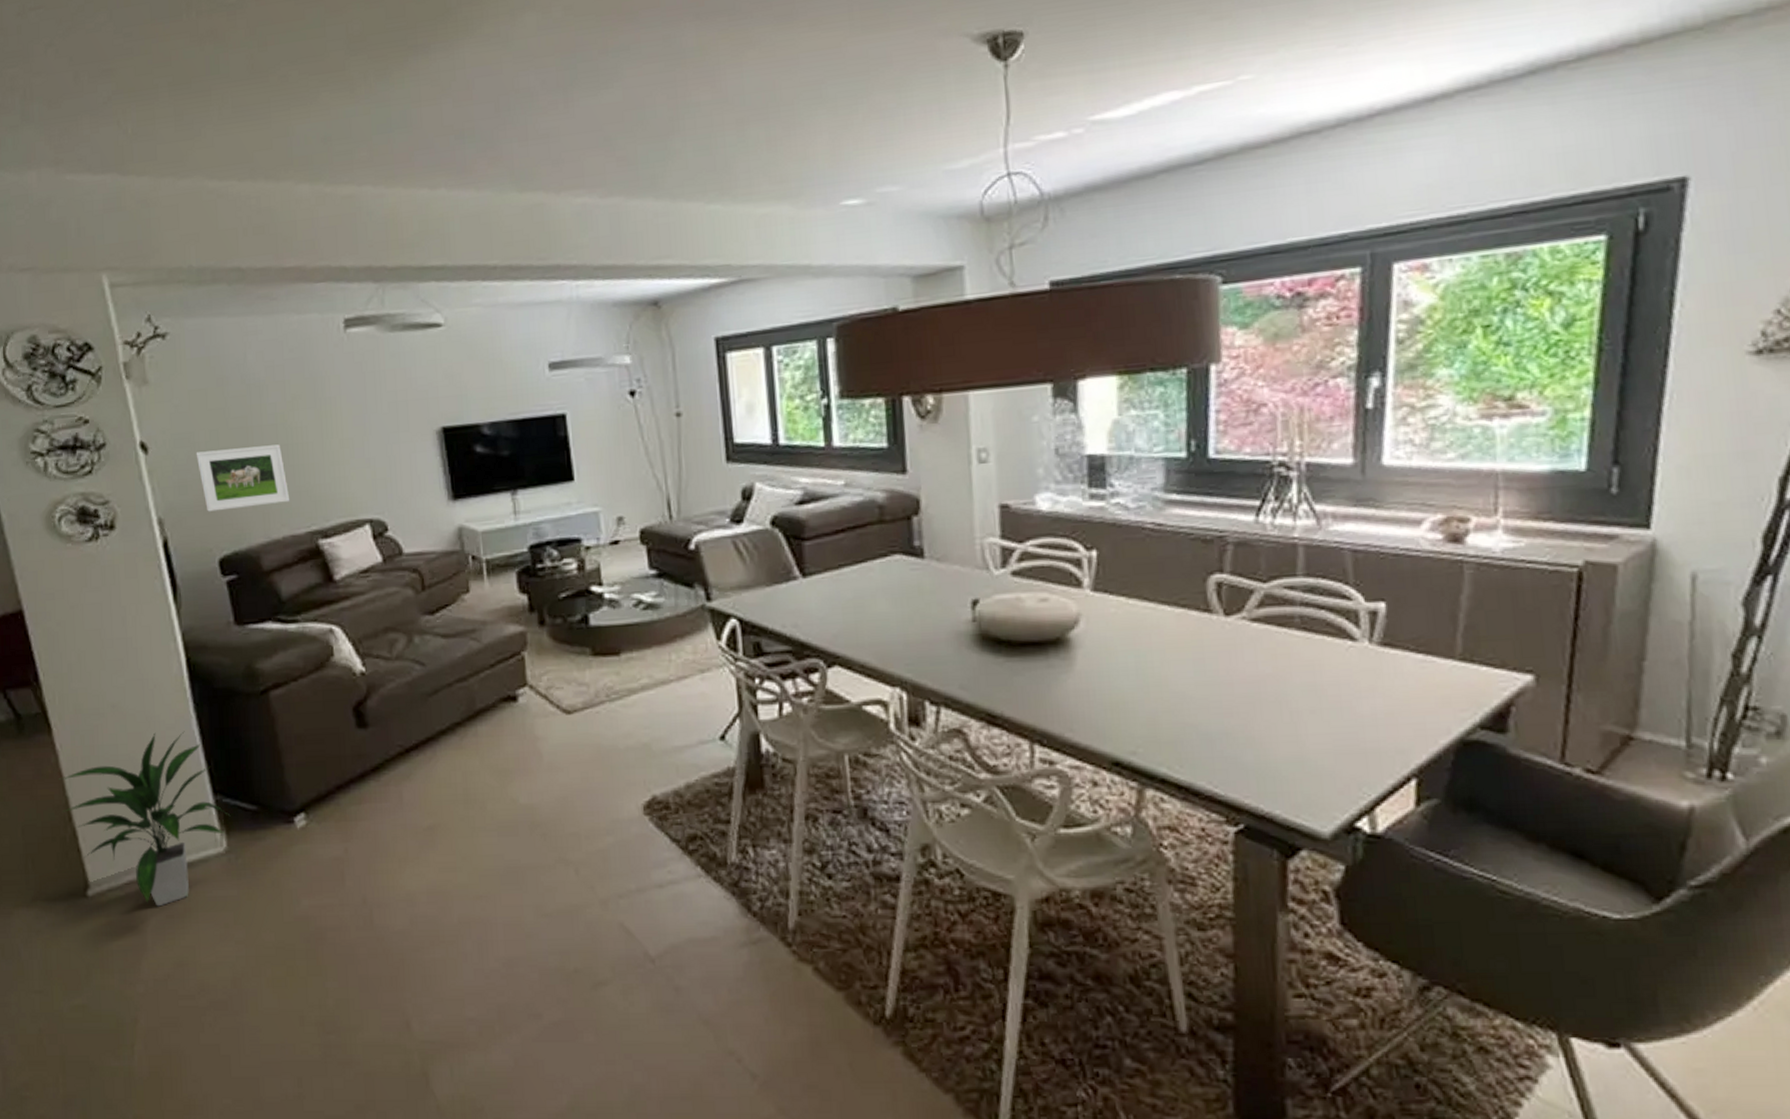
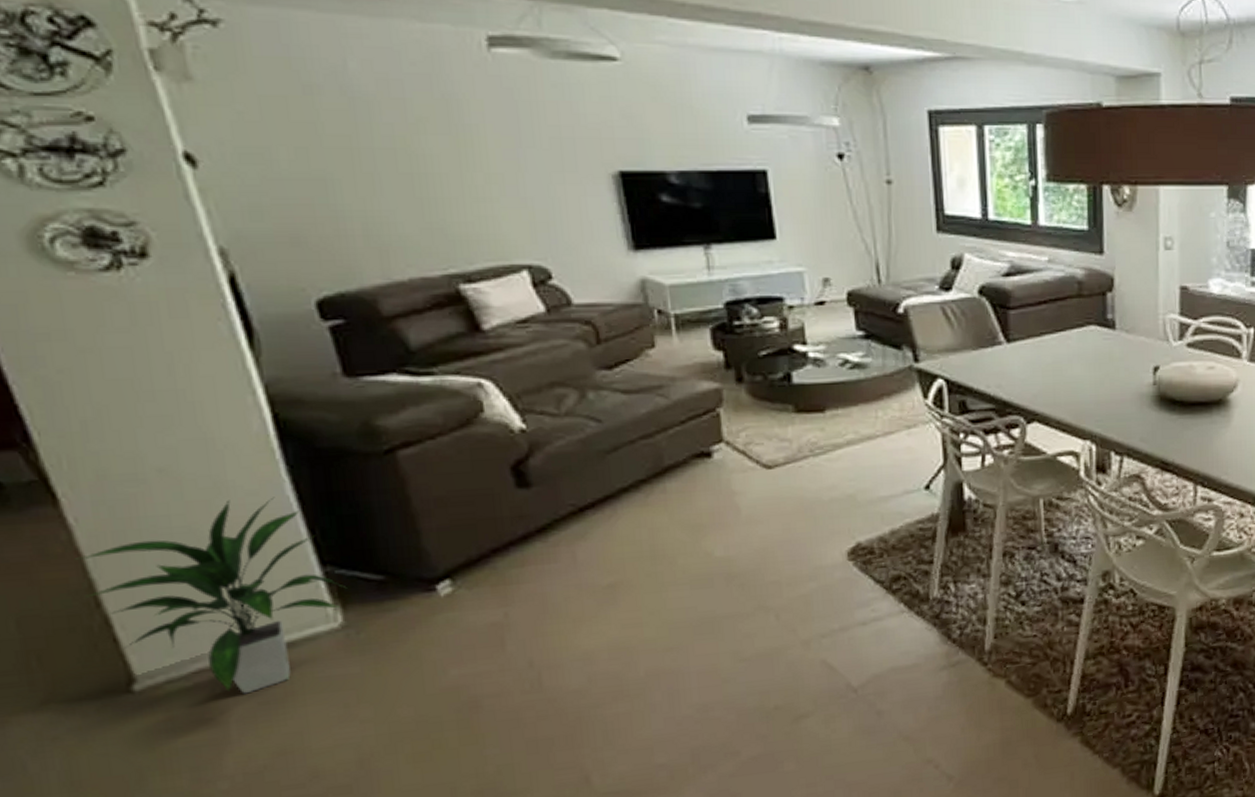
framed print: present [196,444,290,512] -> none [274,172,418,244]

